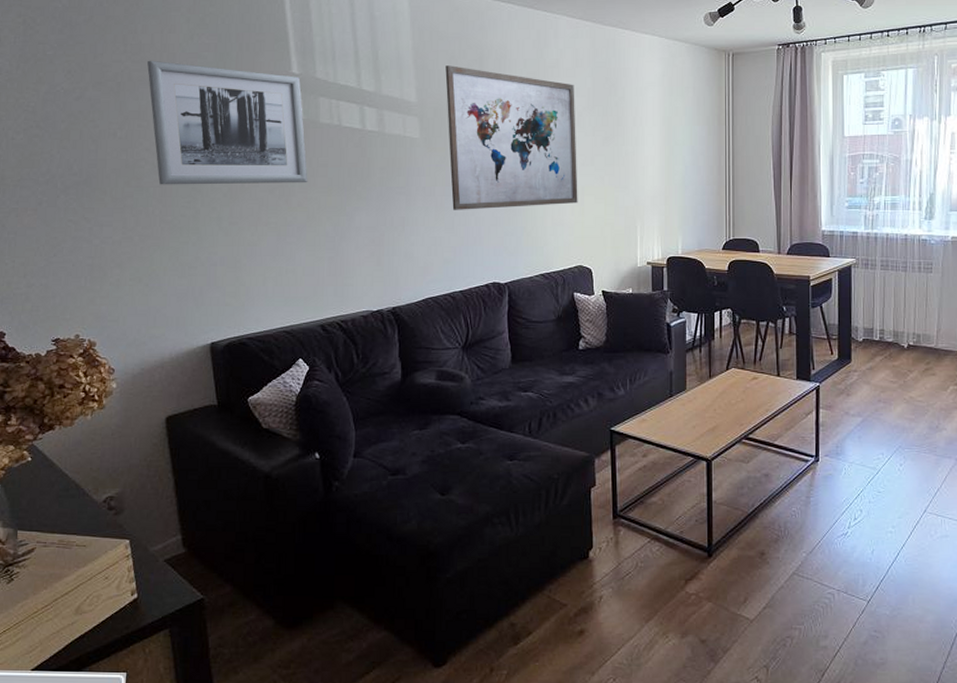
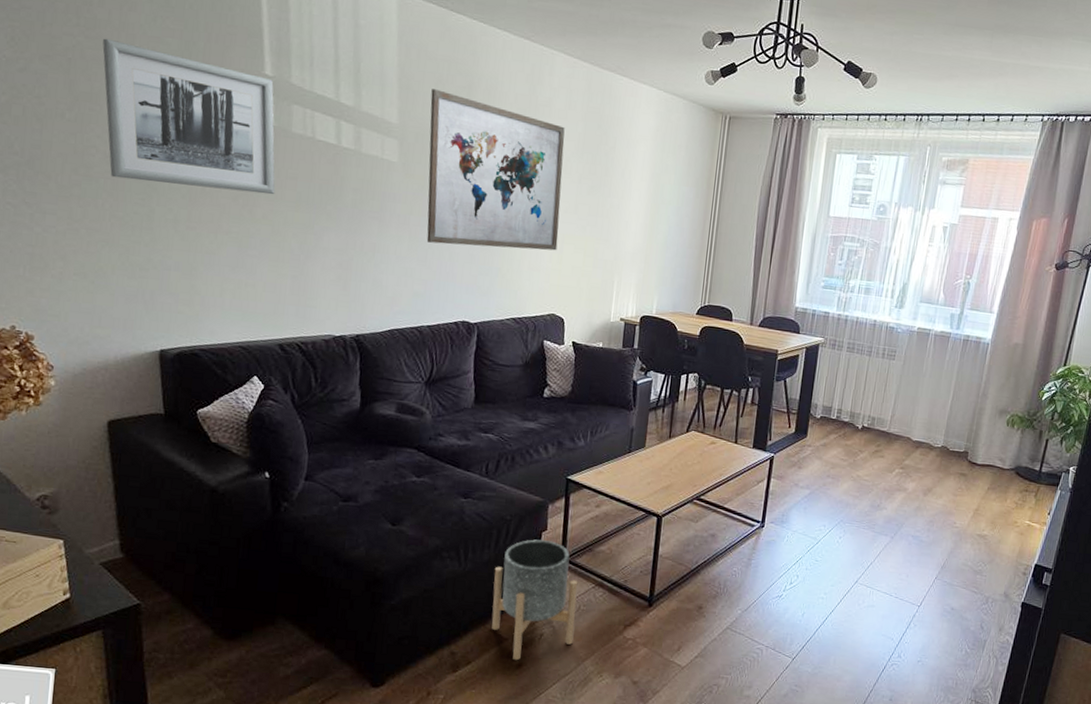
planter: none [546,496,634,627] -> present [491,539,578,661]

